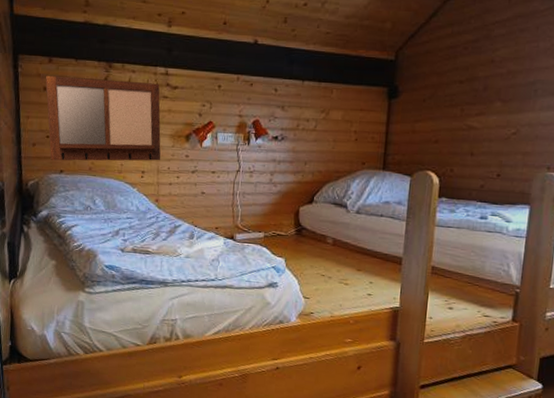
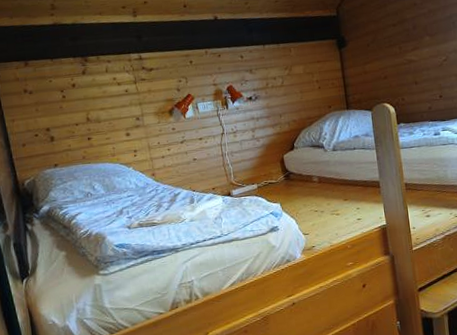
writing board: present [45,75,161,161] -> none [24,68,150,157]

